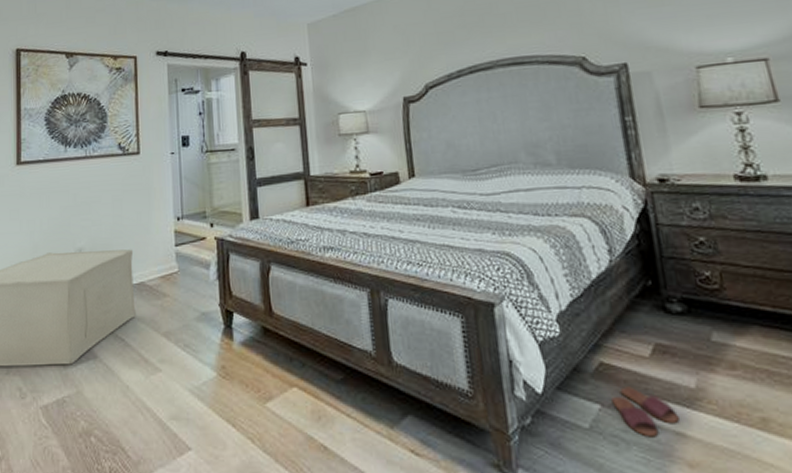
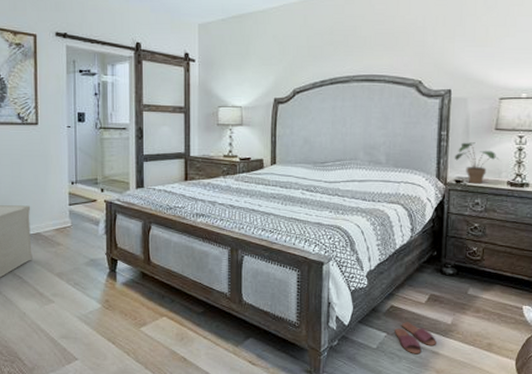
potted plant: none [649,126,715,183] -> present [454,142,500,184]

